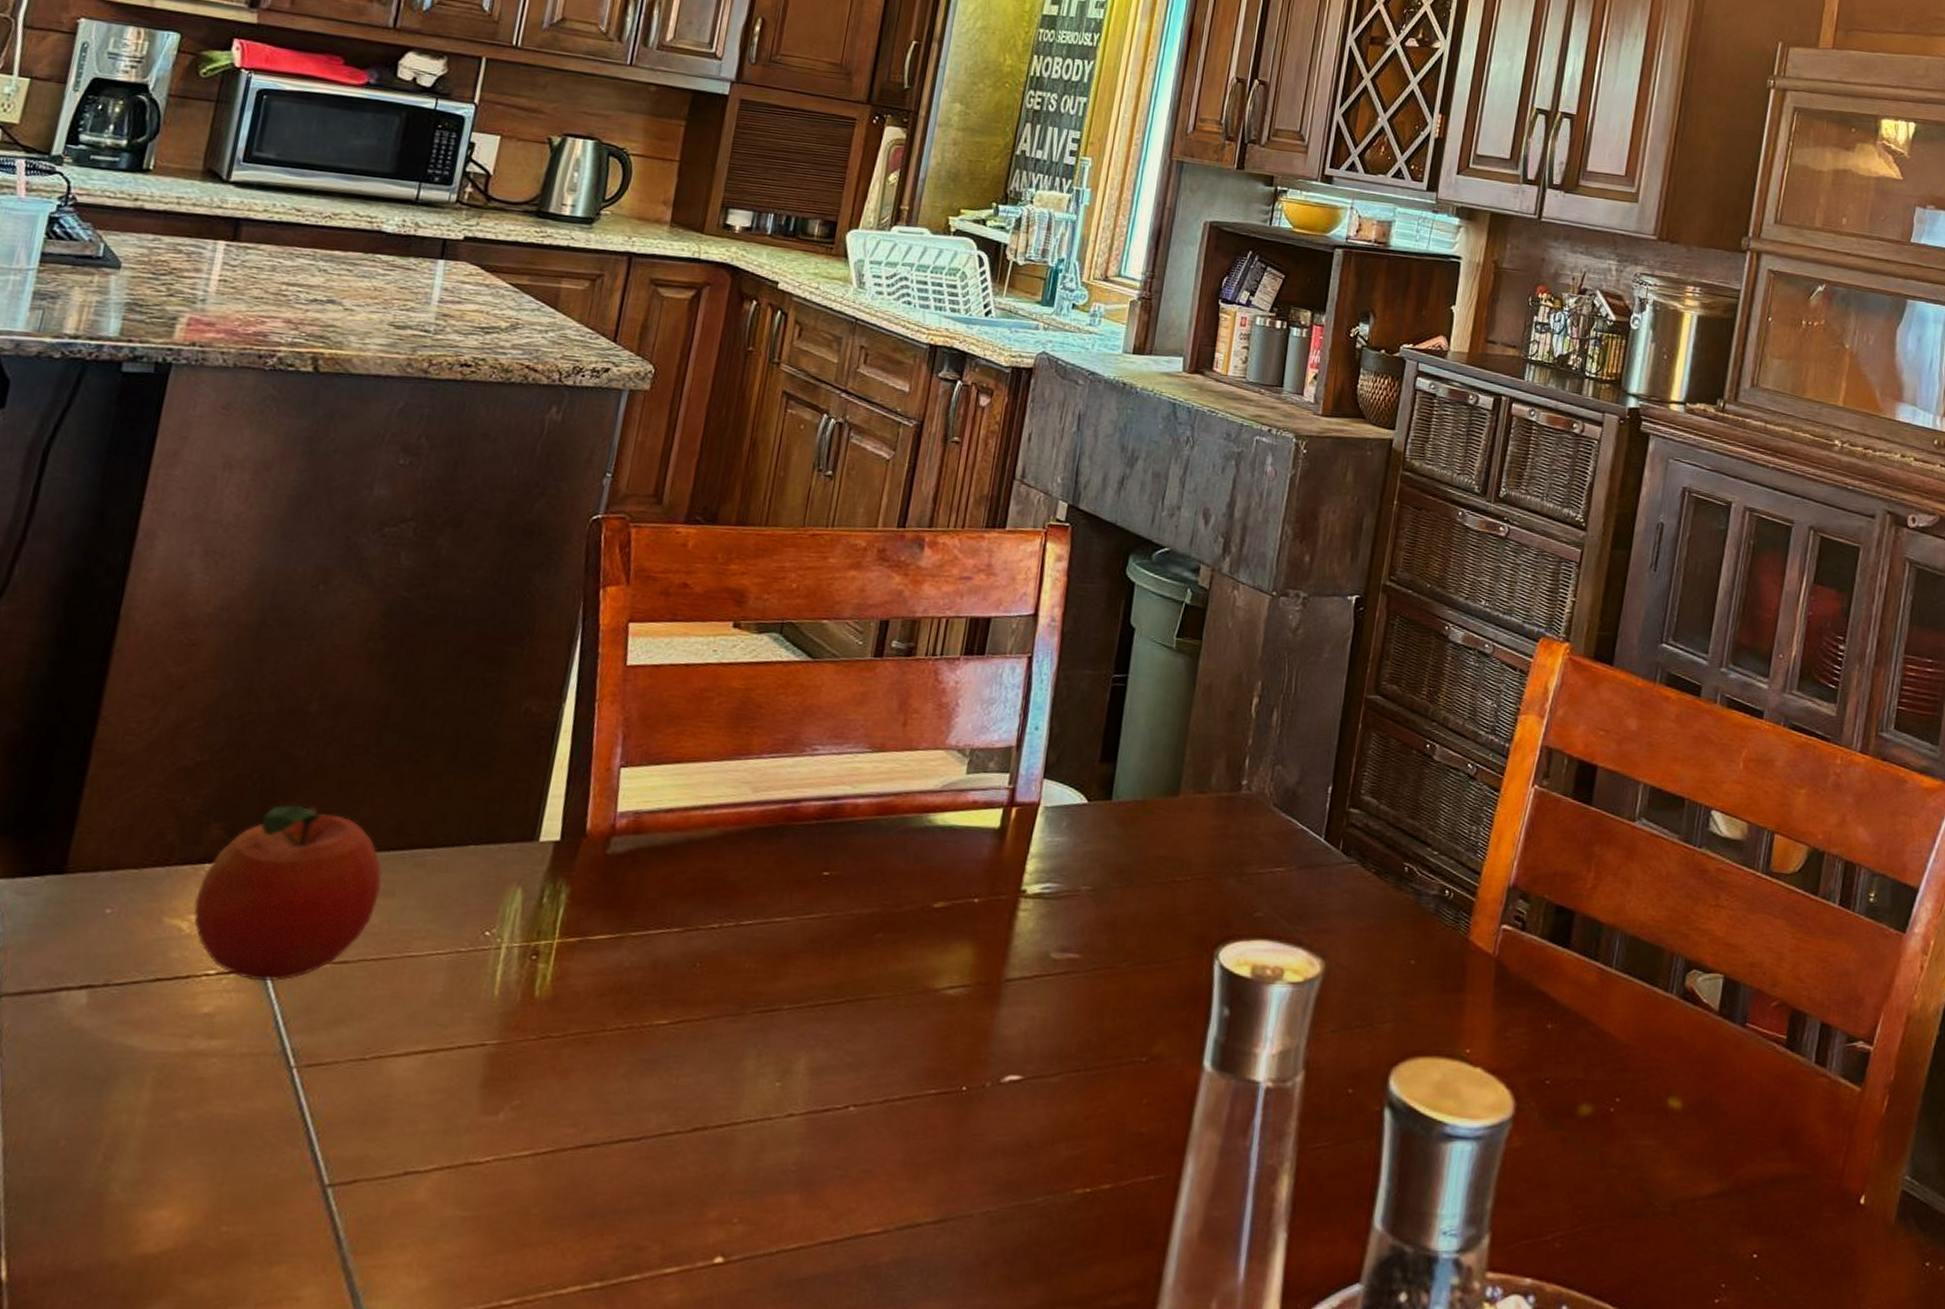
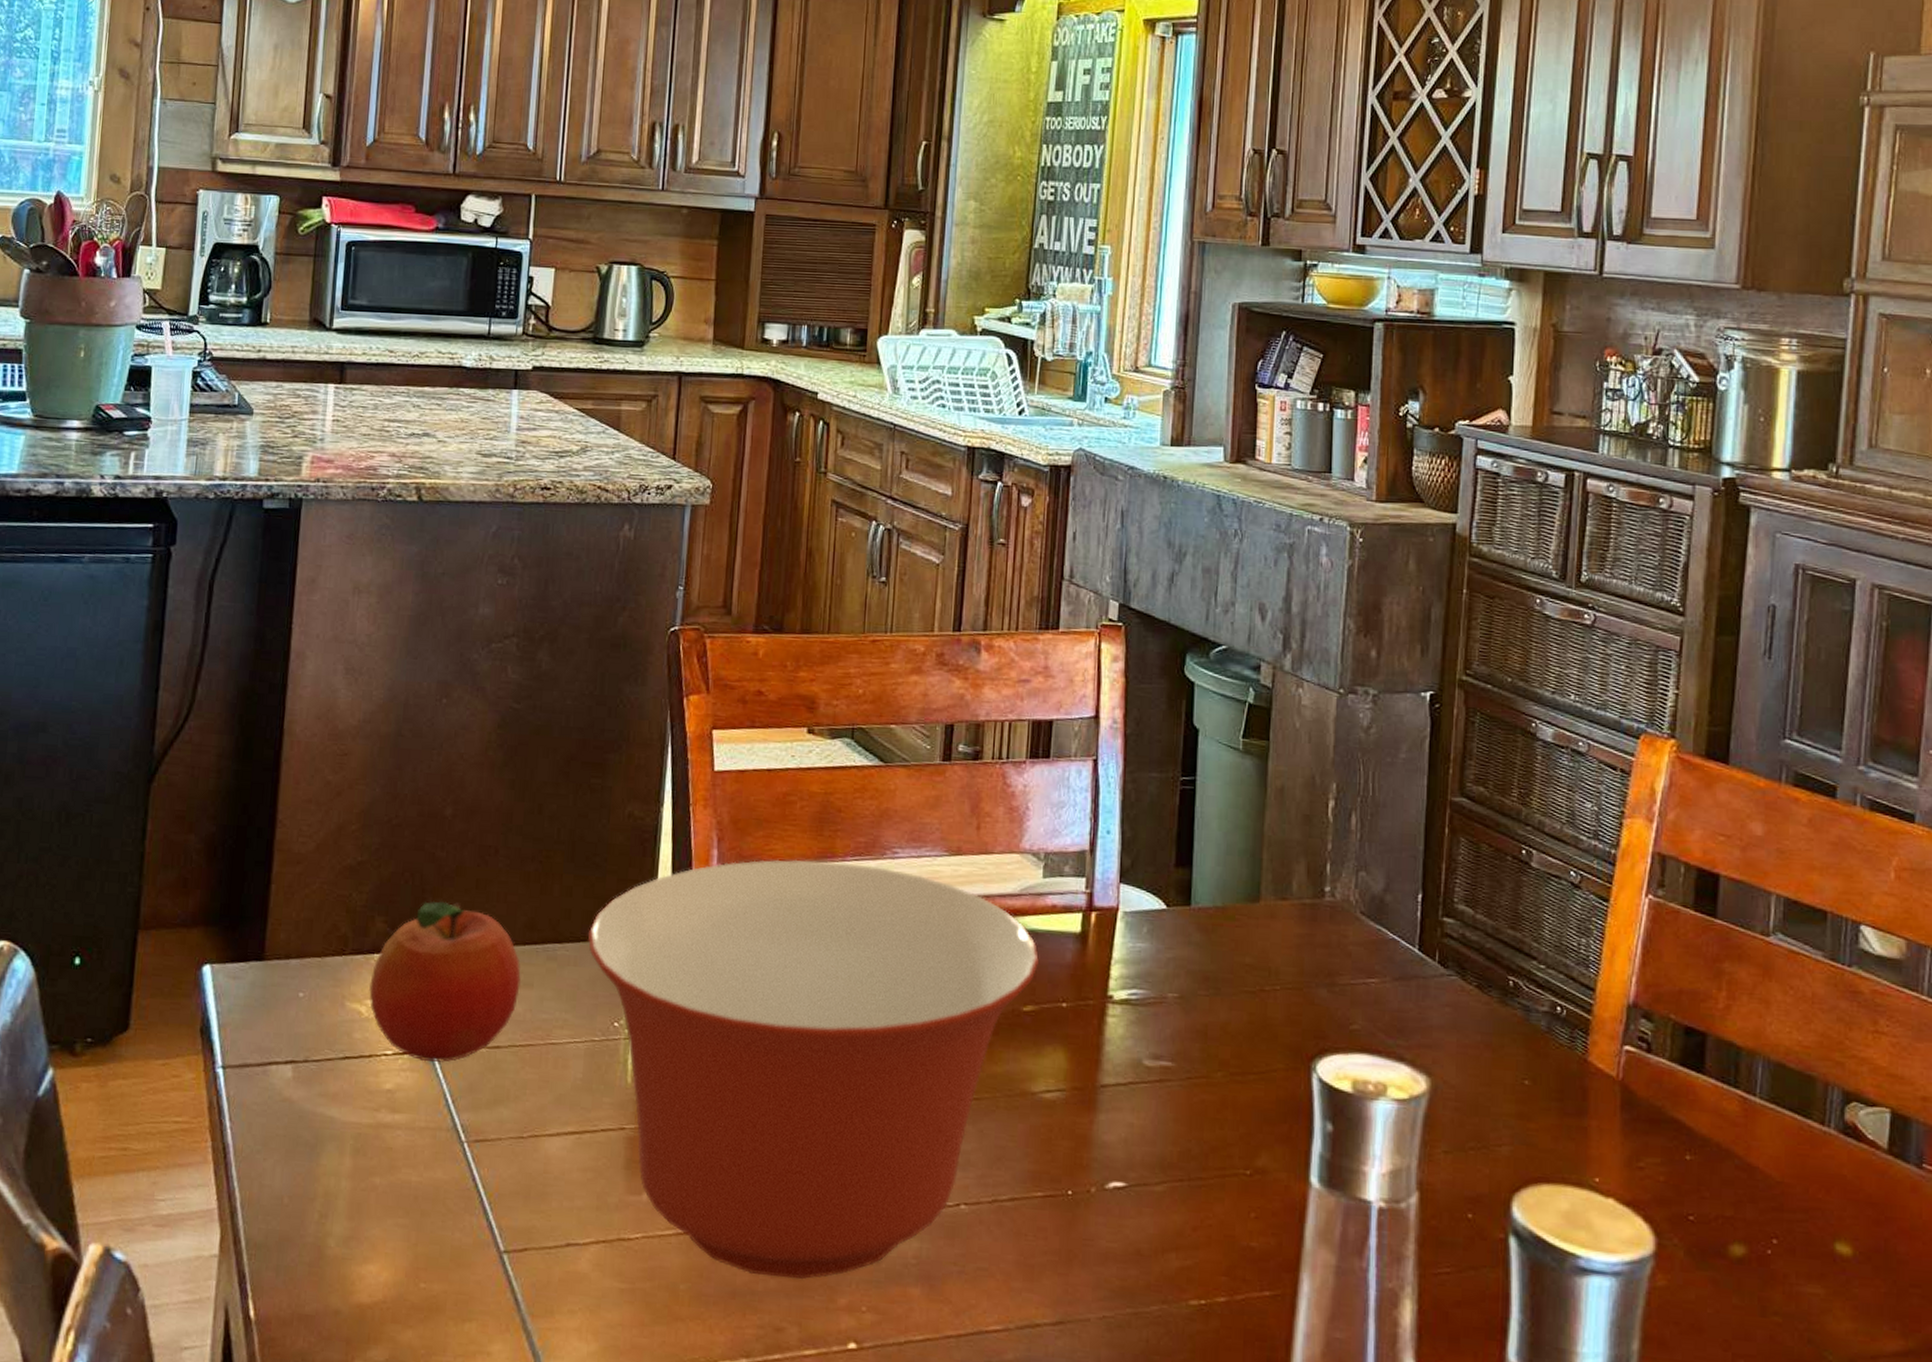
mixing bowl: none [463,757,955,1195] -> present [587,859,1039,1280]

